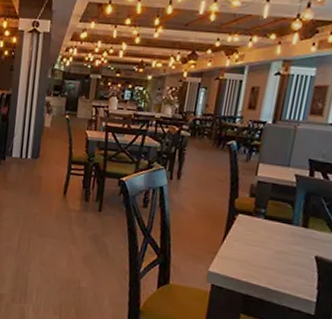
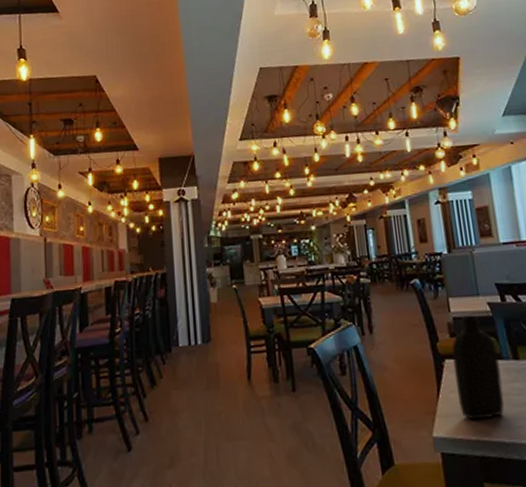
bottle: none [239,181,291,269] -> present [452,315,505,421]

